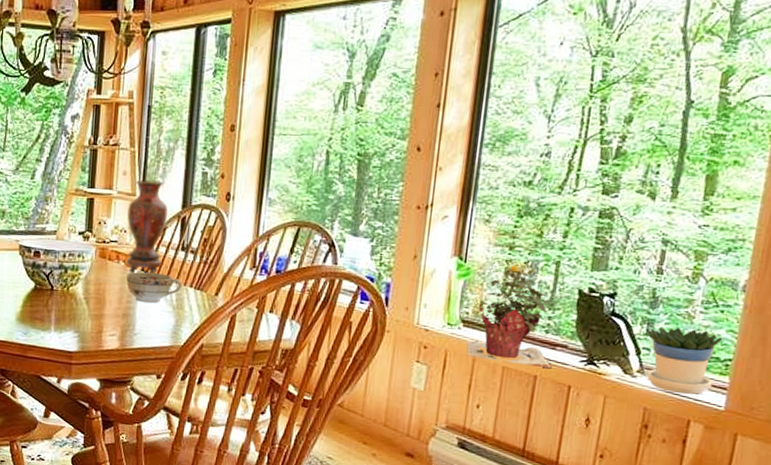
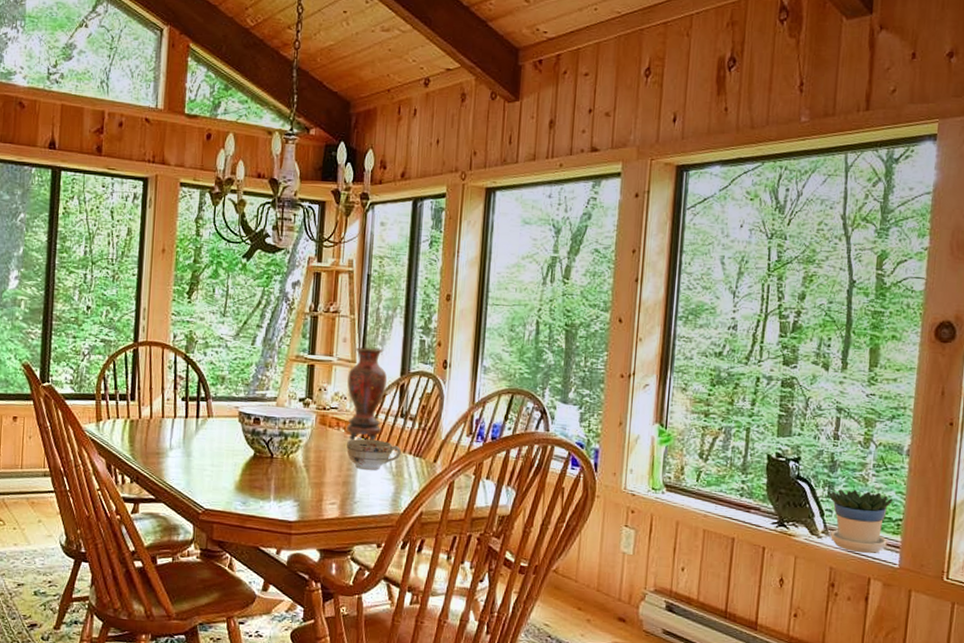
potted flower: present [466,264,552,369] -> none [669,430,747,531]

